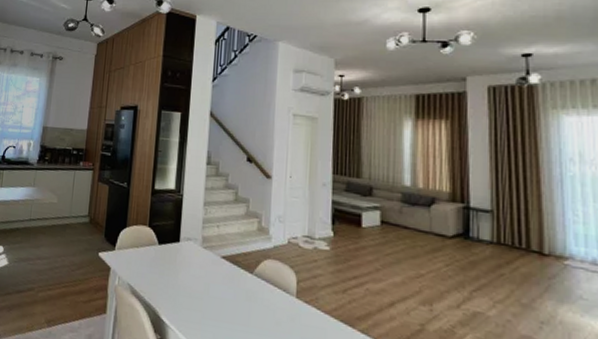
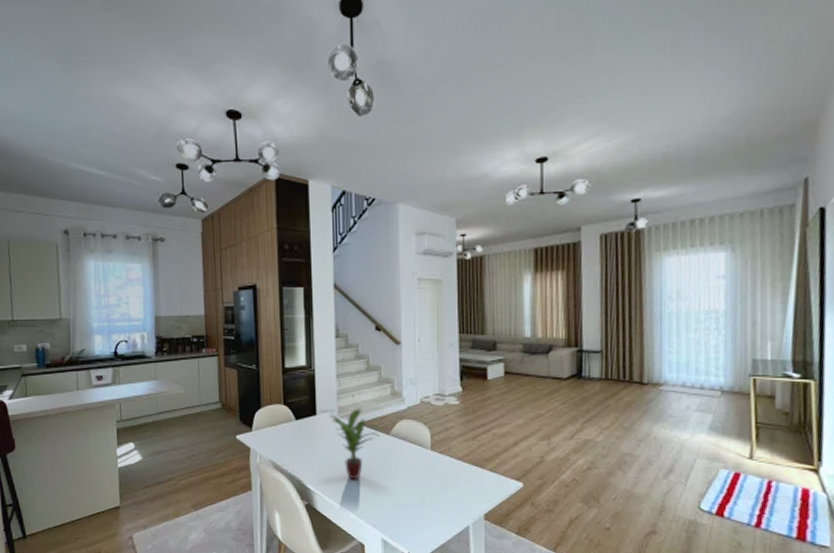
potted plant: none [192,240,242,320] -> present [329,408,380,480]

